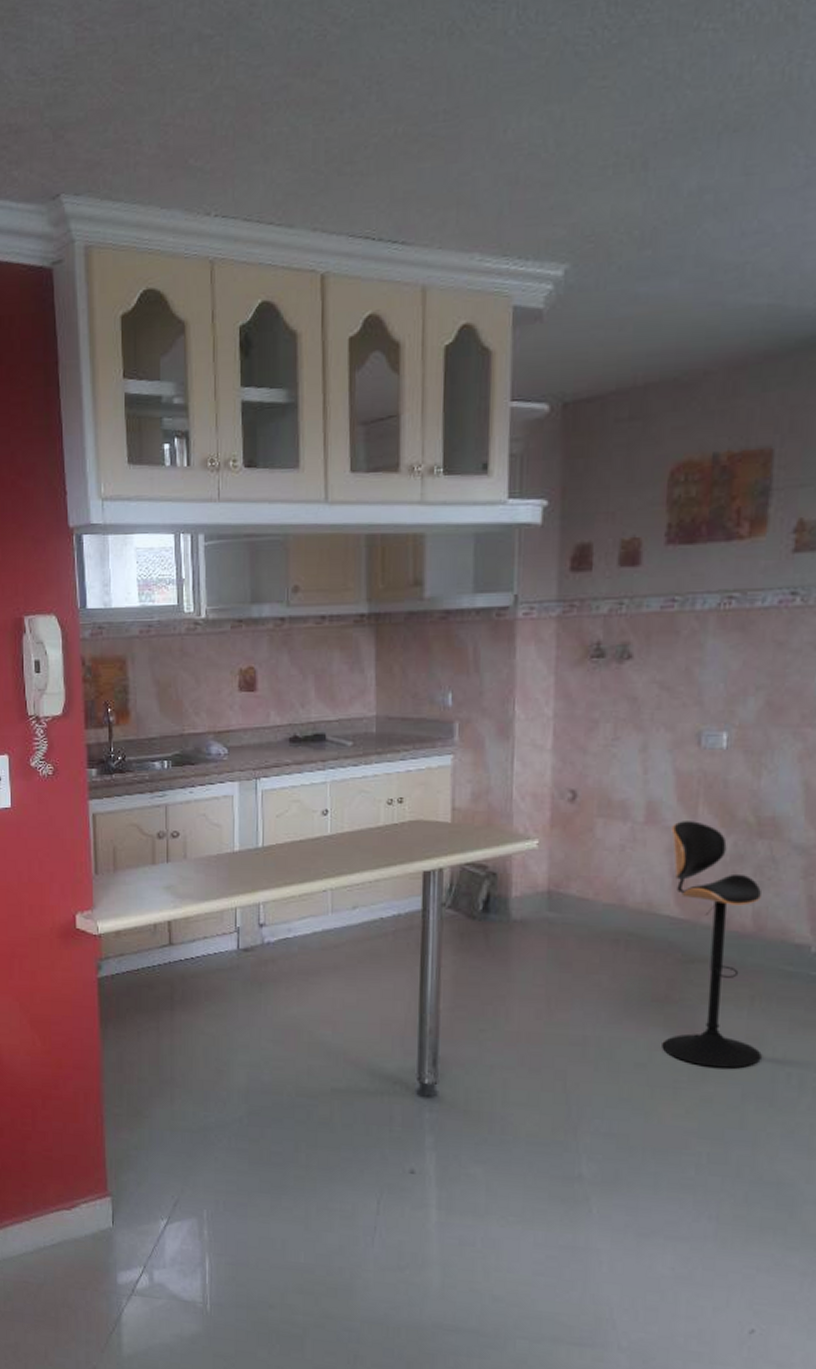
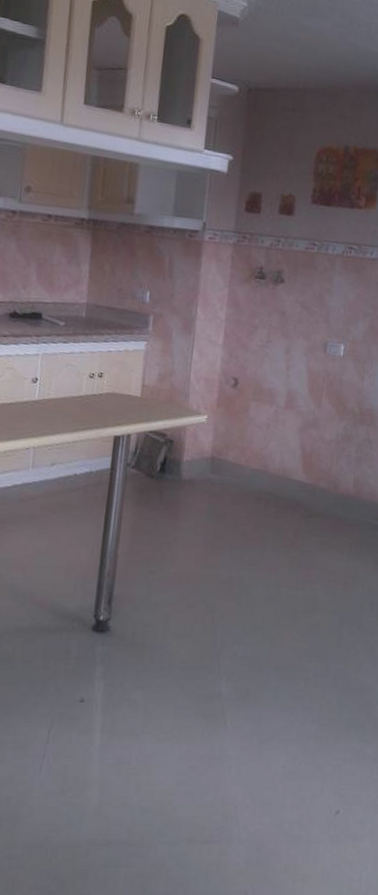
bar stool: present [662,821,762,1069] -> none [286,408,361,600]

